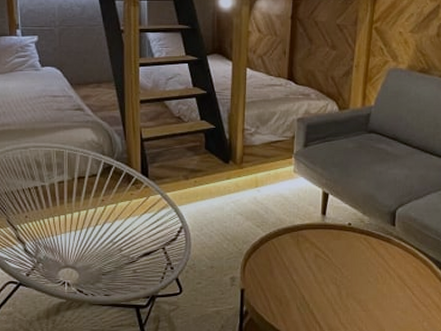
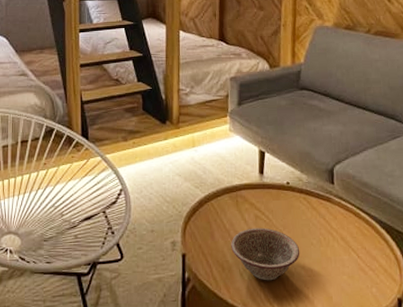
decorative bowl: none [290,265,357,315] -> present [231,227,300,281]

